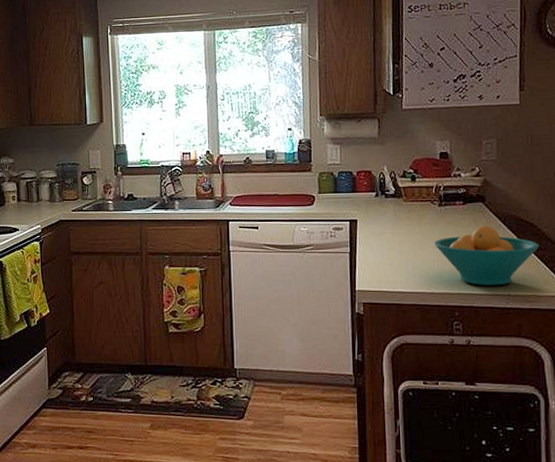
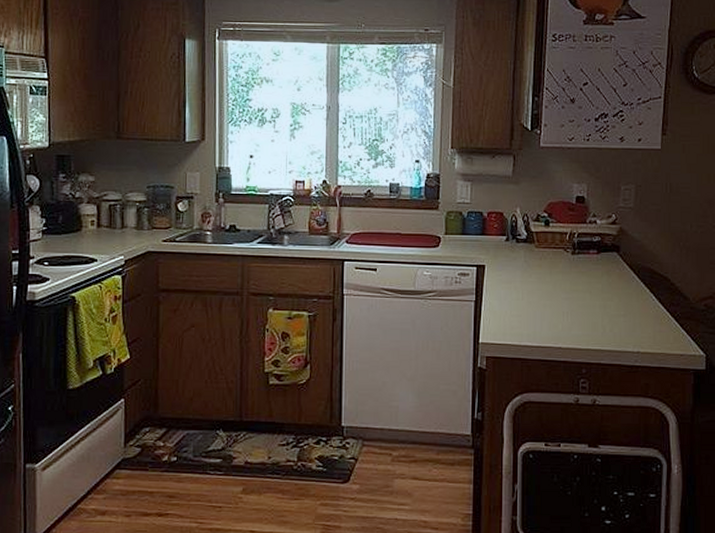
fruit bowl: present [433,225,539,286] -> none [564,277,672,342]

